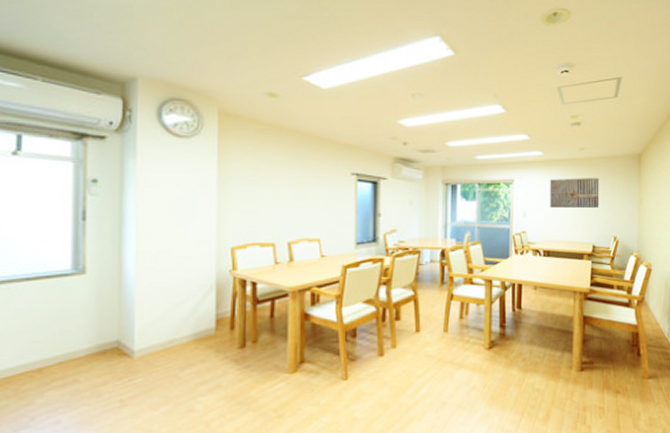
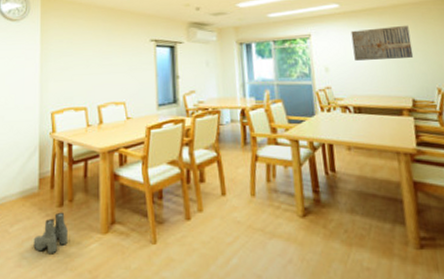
boots: none [209,353,250,397] -> present [33,212,68,255]

